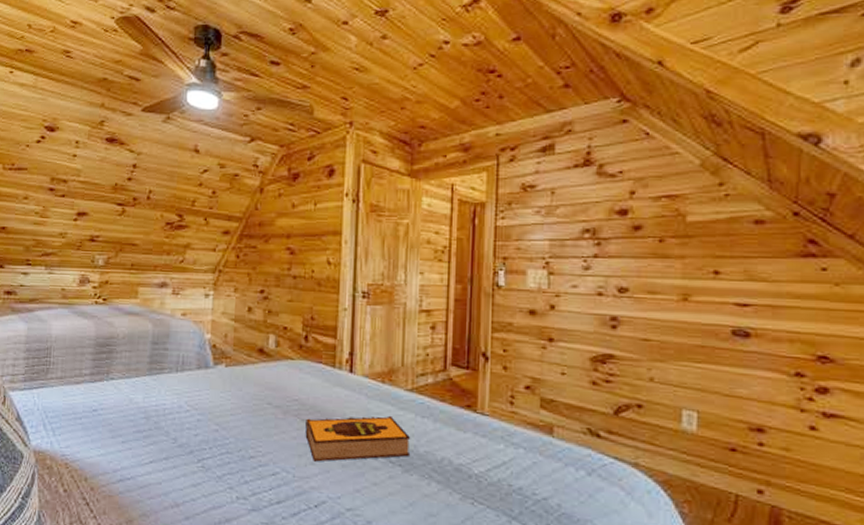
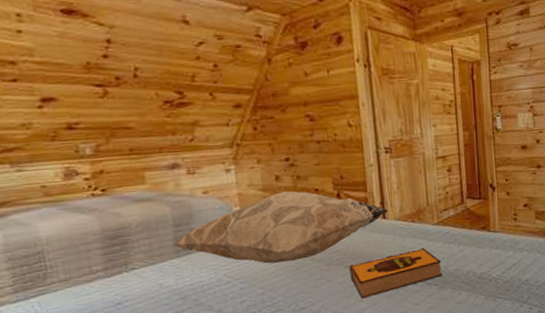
decorative pillow: none [147,325,357,402] -> present [171,191,389,264]

